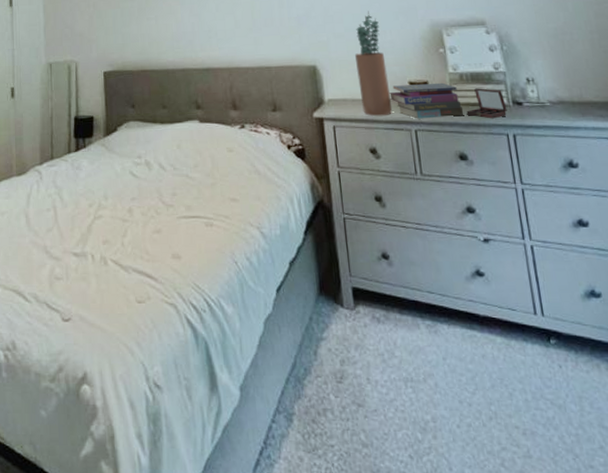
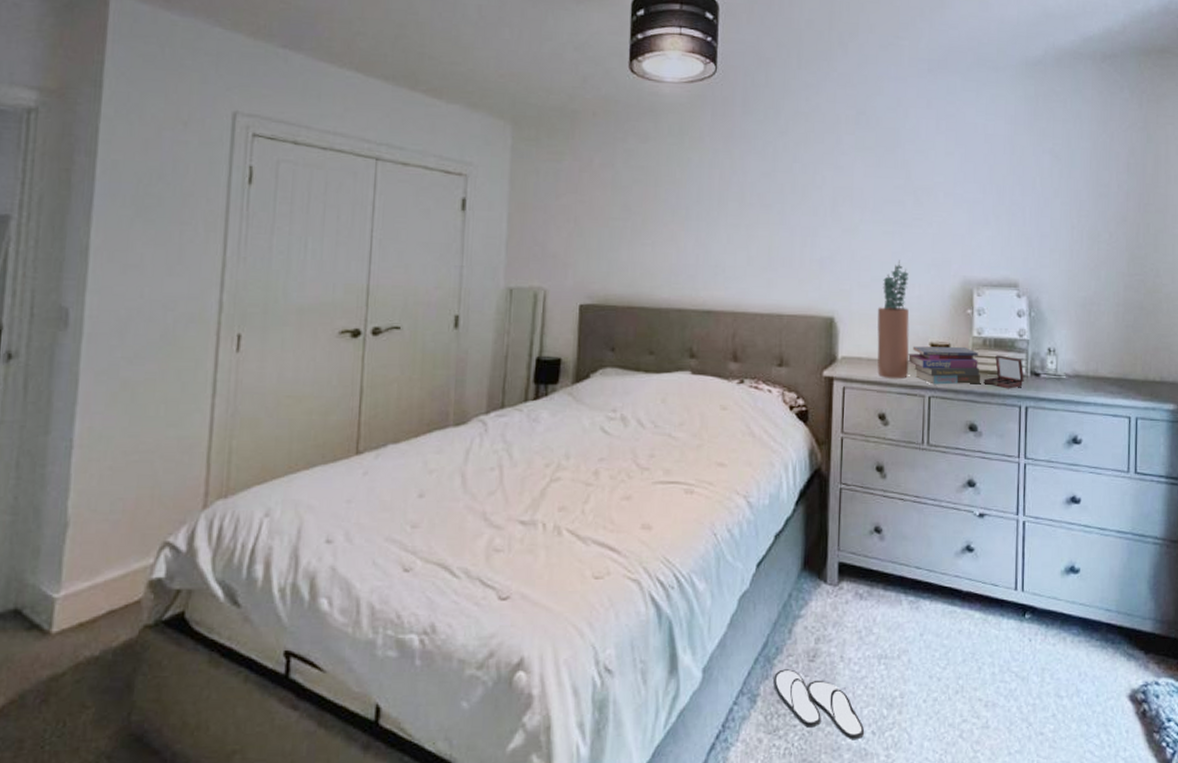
slippers: none [306,390,403,462] -> present [773,669,865,739]

